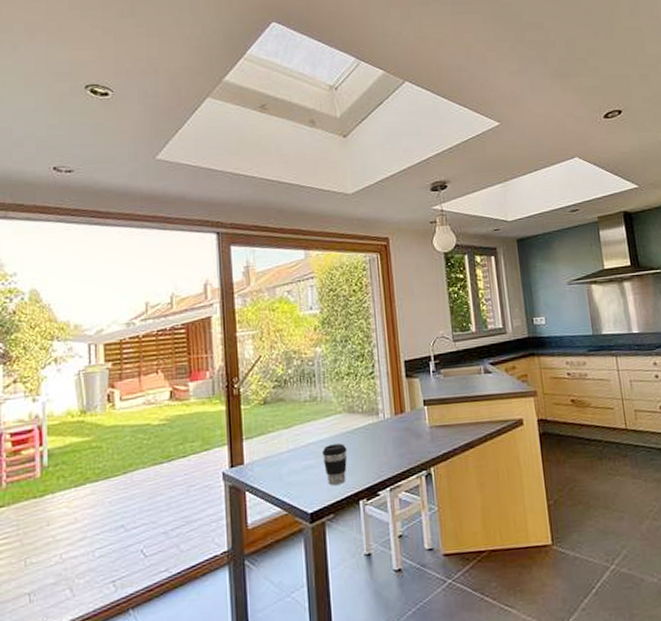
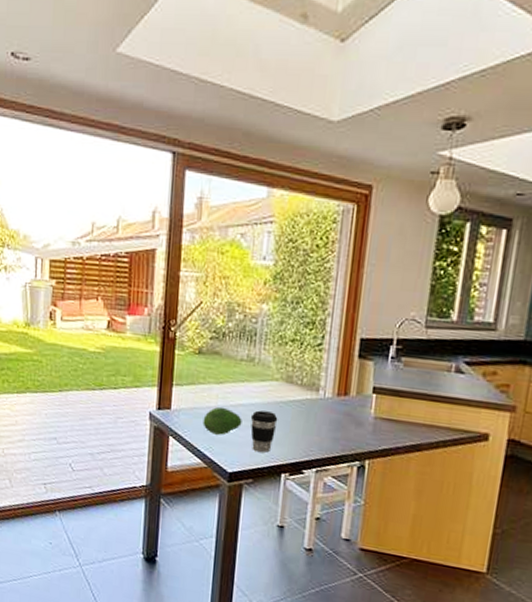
fruit: none [277,449,315,479] -> present [203,407,242,435]

